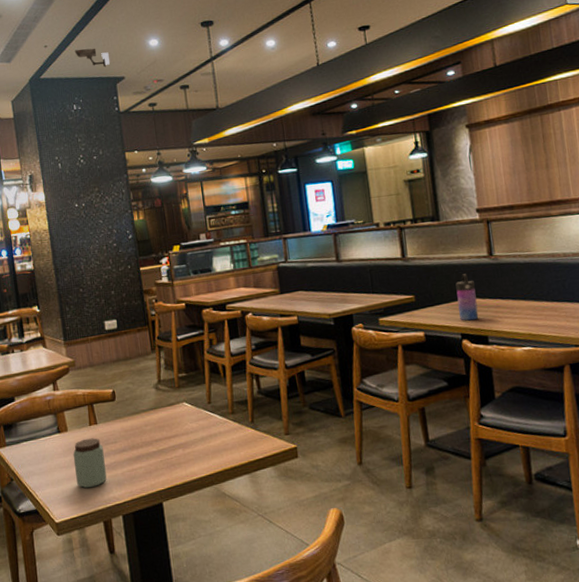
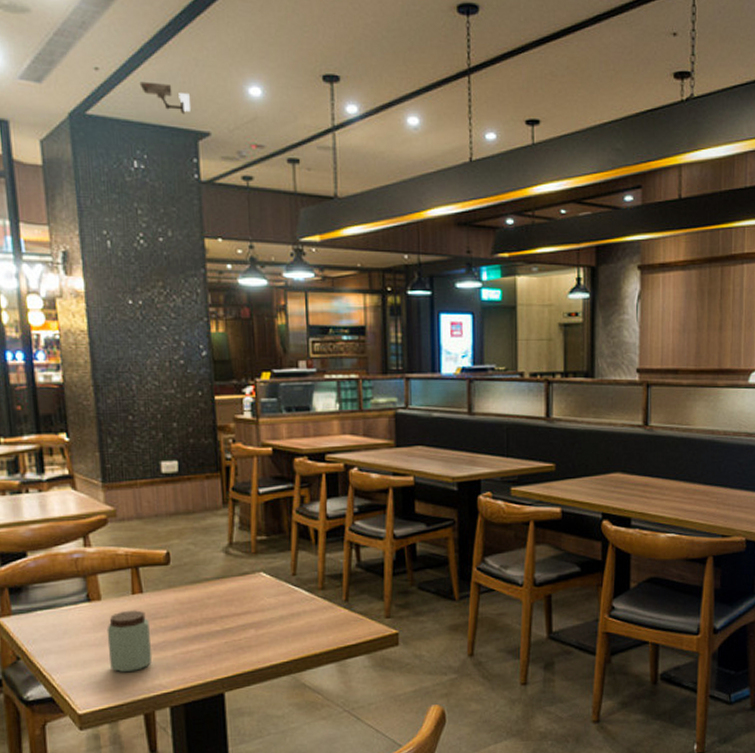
water bottle: present [455,274,479,321] -> none [603,444,624,499]

